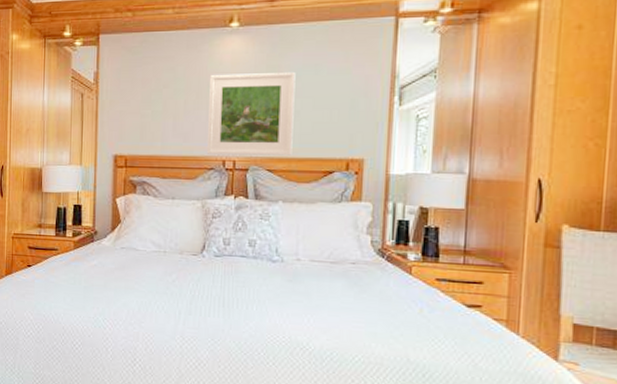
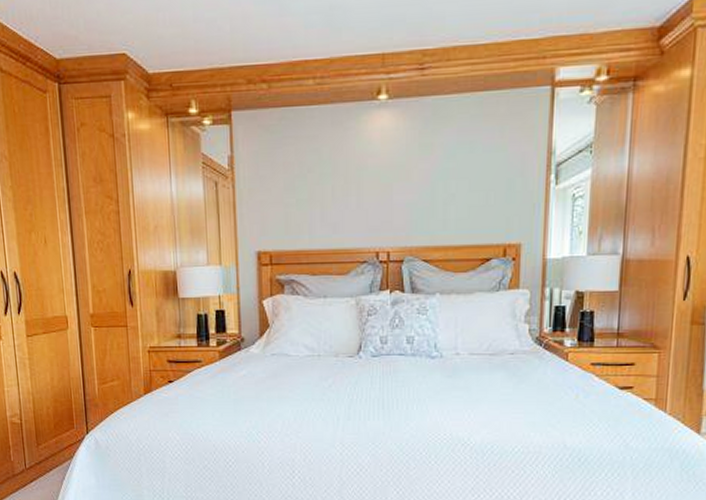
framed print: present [207,73,296,156] -> none [359,151,450,246]

